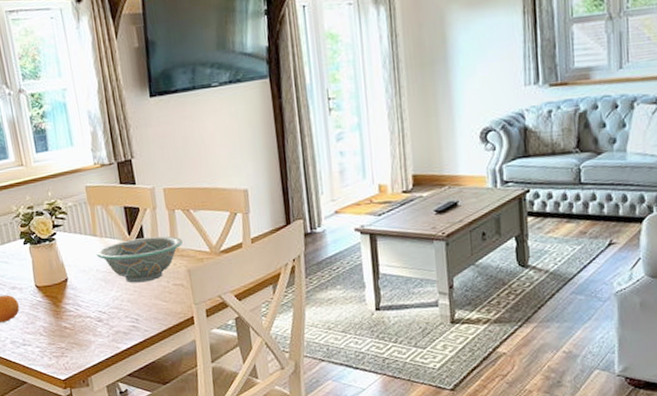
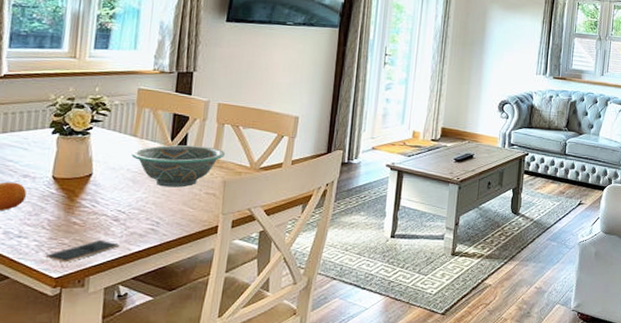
smartphone: none [49,341,109,365] -> present [45,240,119,263]

